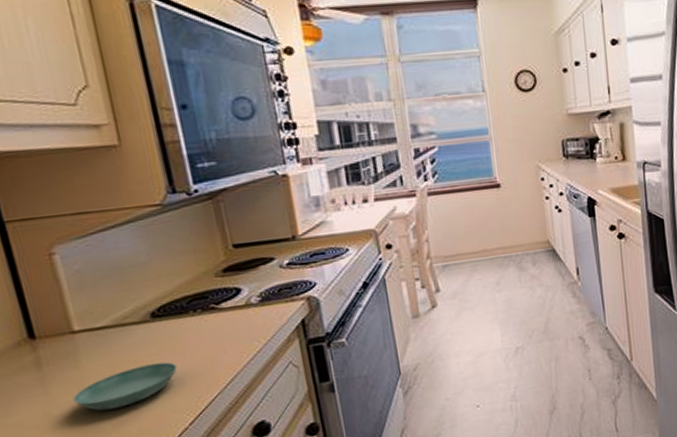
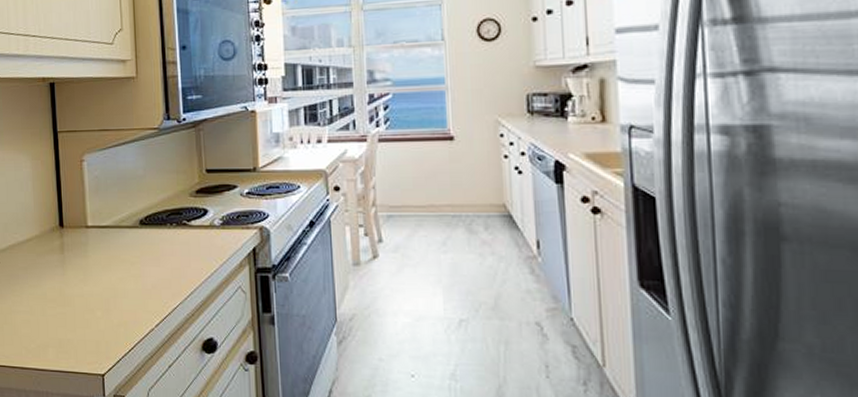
saucer: present [73,362,178,411] -> none [80,265,153,298]

